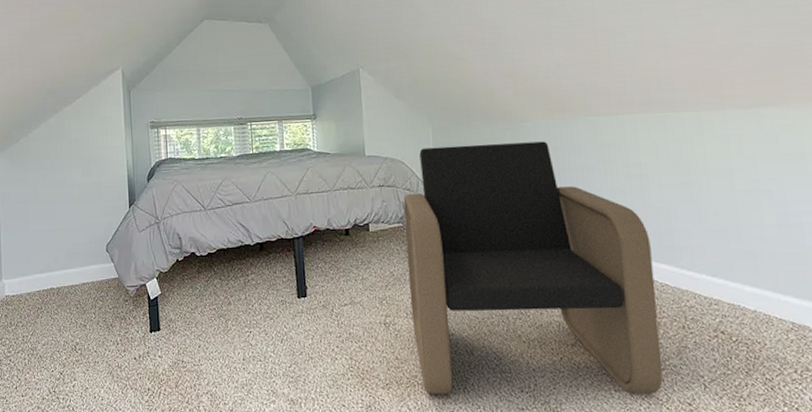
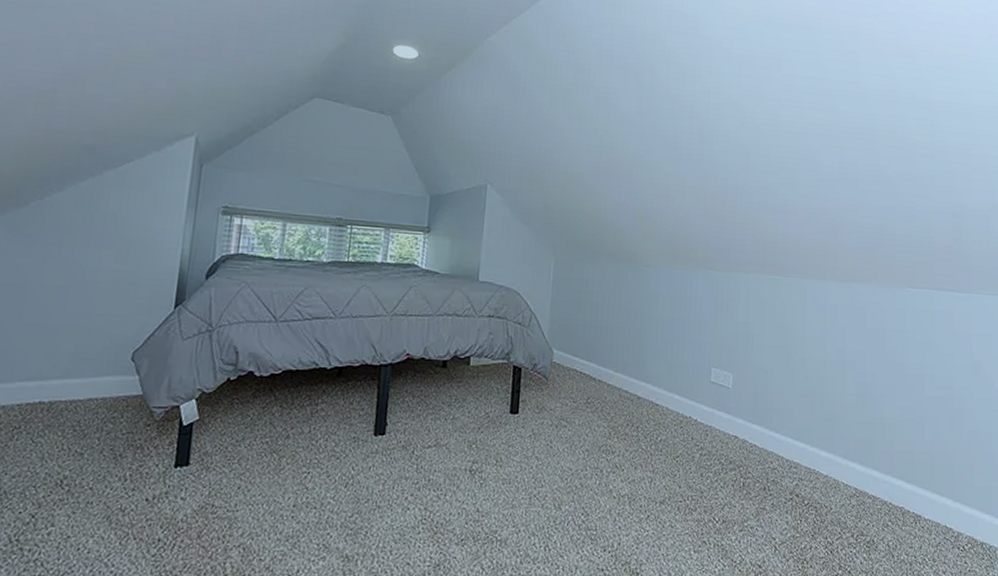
armchair: present [403,141,663,394] -> none [501,280,747,555]

